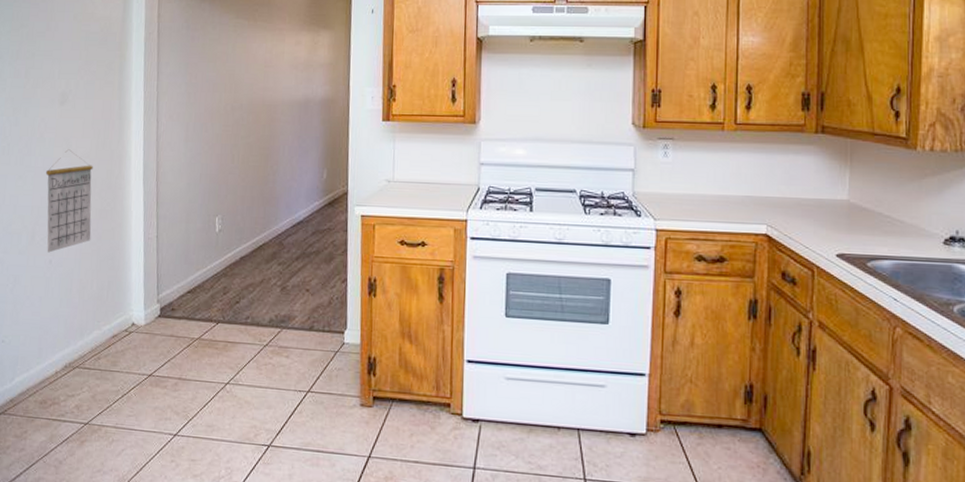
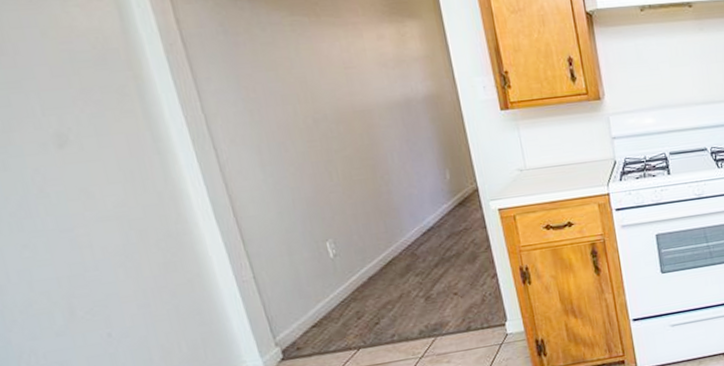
calendar: present [45,149,93,253] -> none [64,200,162,326]

